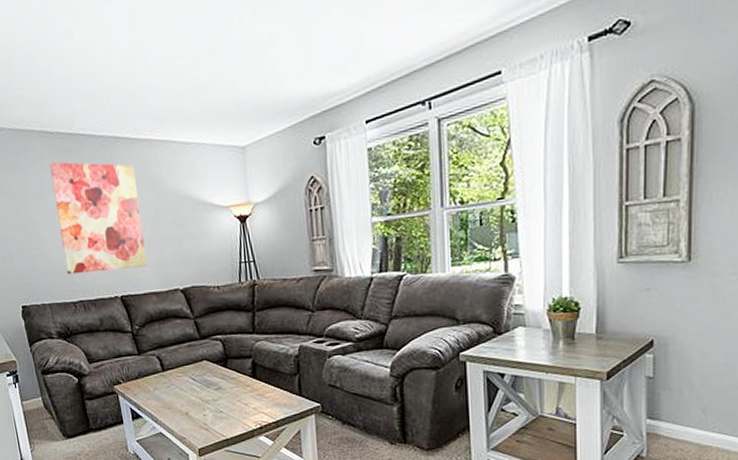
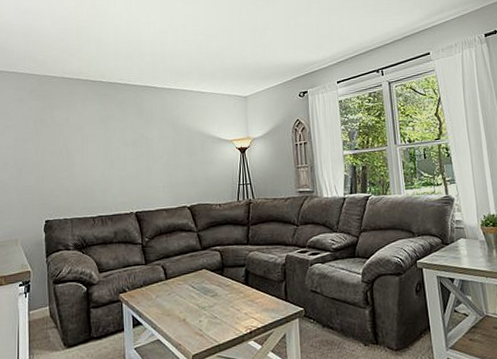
wall art: present [49,161,147,275] -> none [89,103,161,194]

